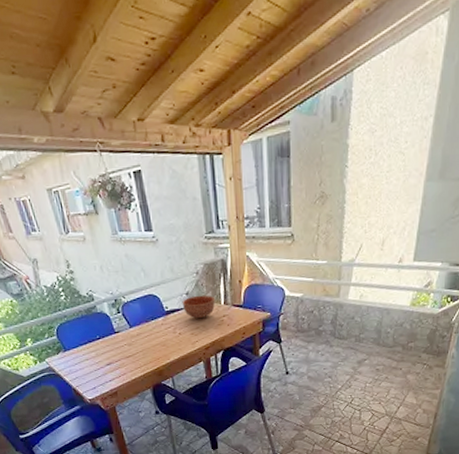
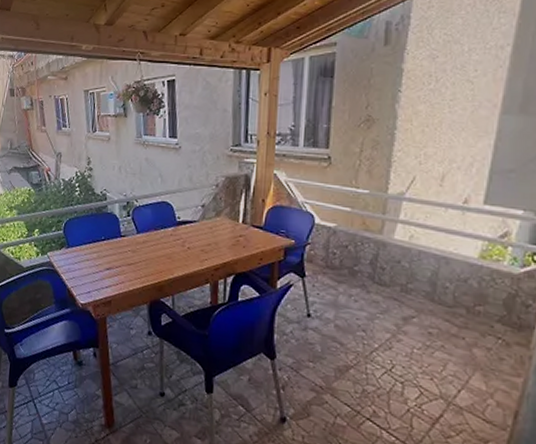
bowl: present [182,295,216,319] -> none [196,209,233,235]

